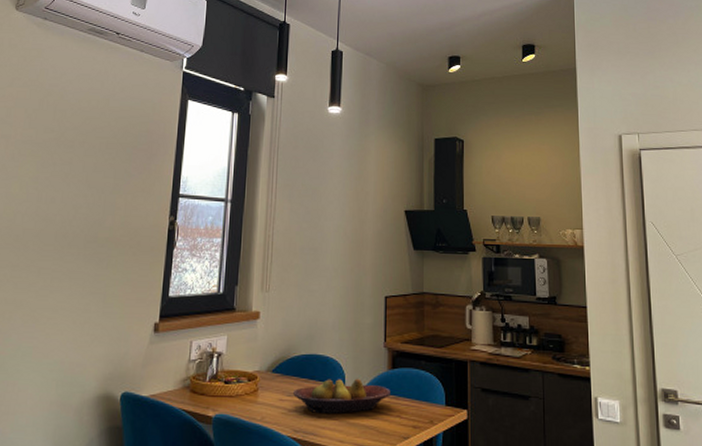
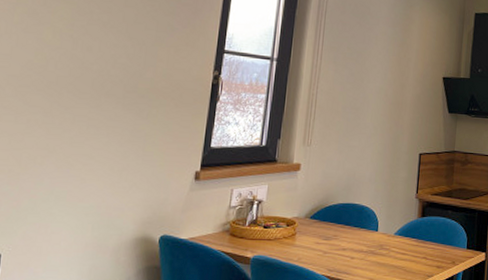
fruit bowl: present [293,378,390,413] -> none [329,225,419,255]

